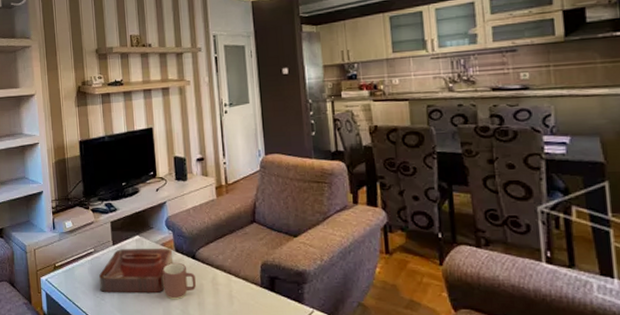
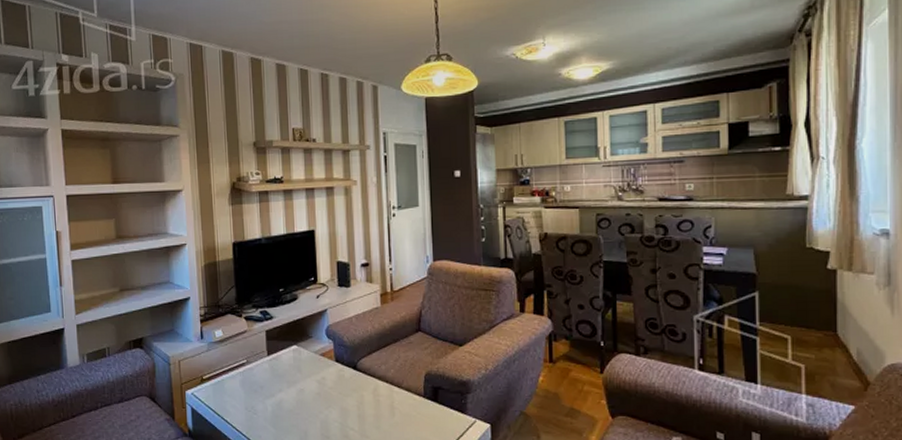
decorative tray: present [99,249,174,293] -> none [252,359,333,407]
mug: present [162,262,196,300] -> none [321,373,356,413]

